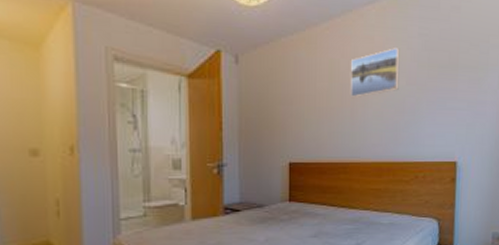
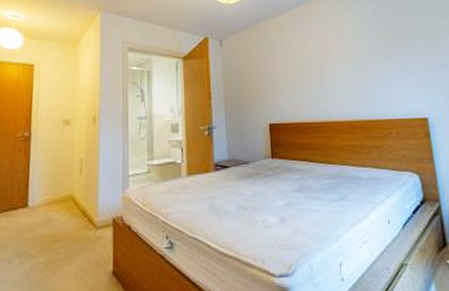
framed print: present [350,48,400,97] -> none [315,25,361,66]

